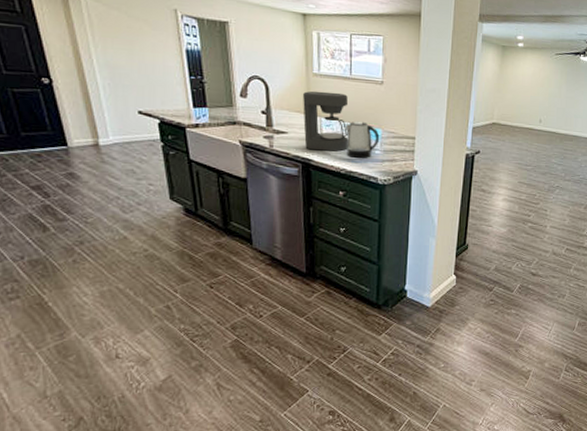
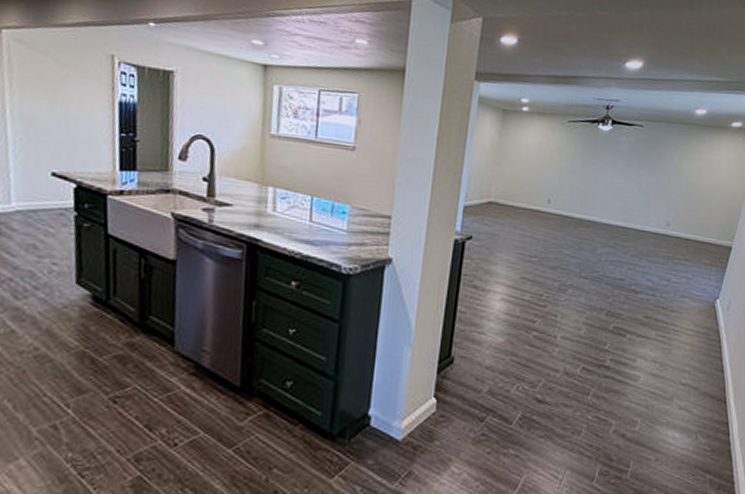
coffee maker: present [303,90,349,152] -> none [253,155,311,231]
kettle: present [345,121,380,158] -> none [304,193,347,240]

